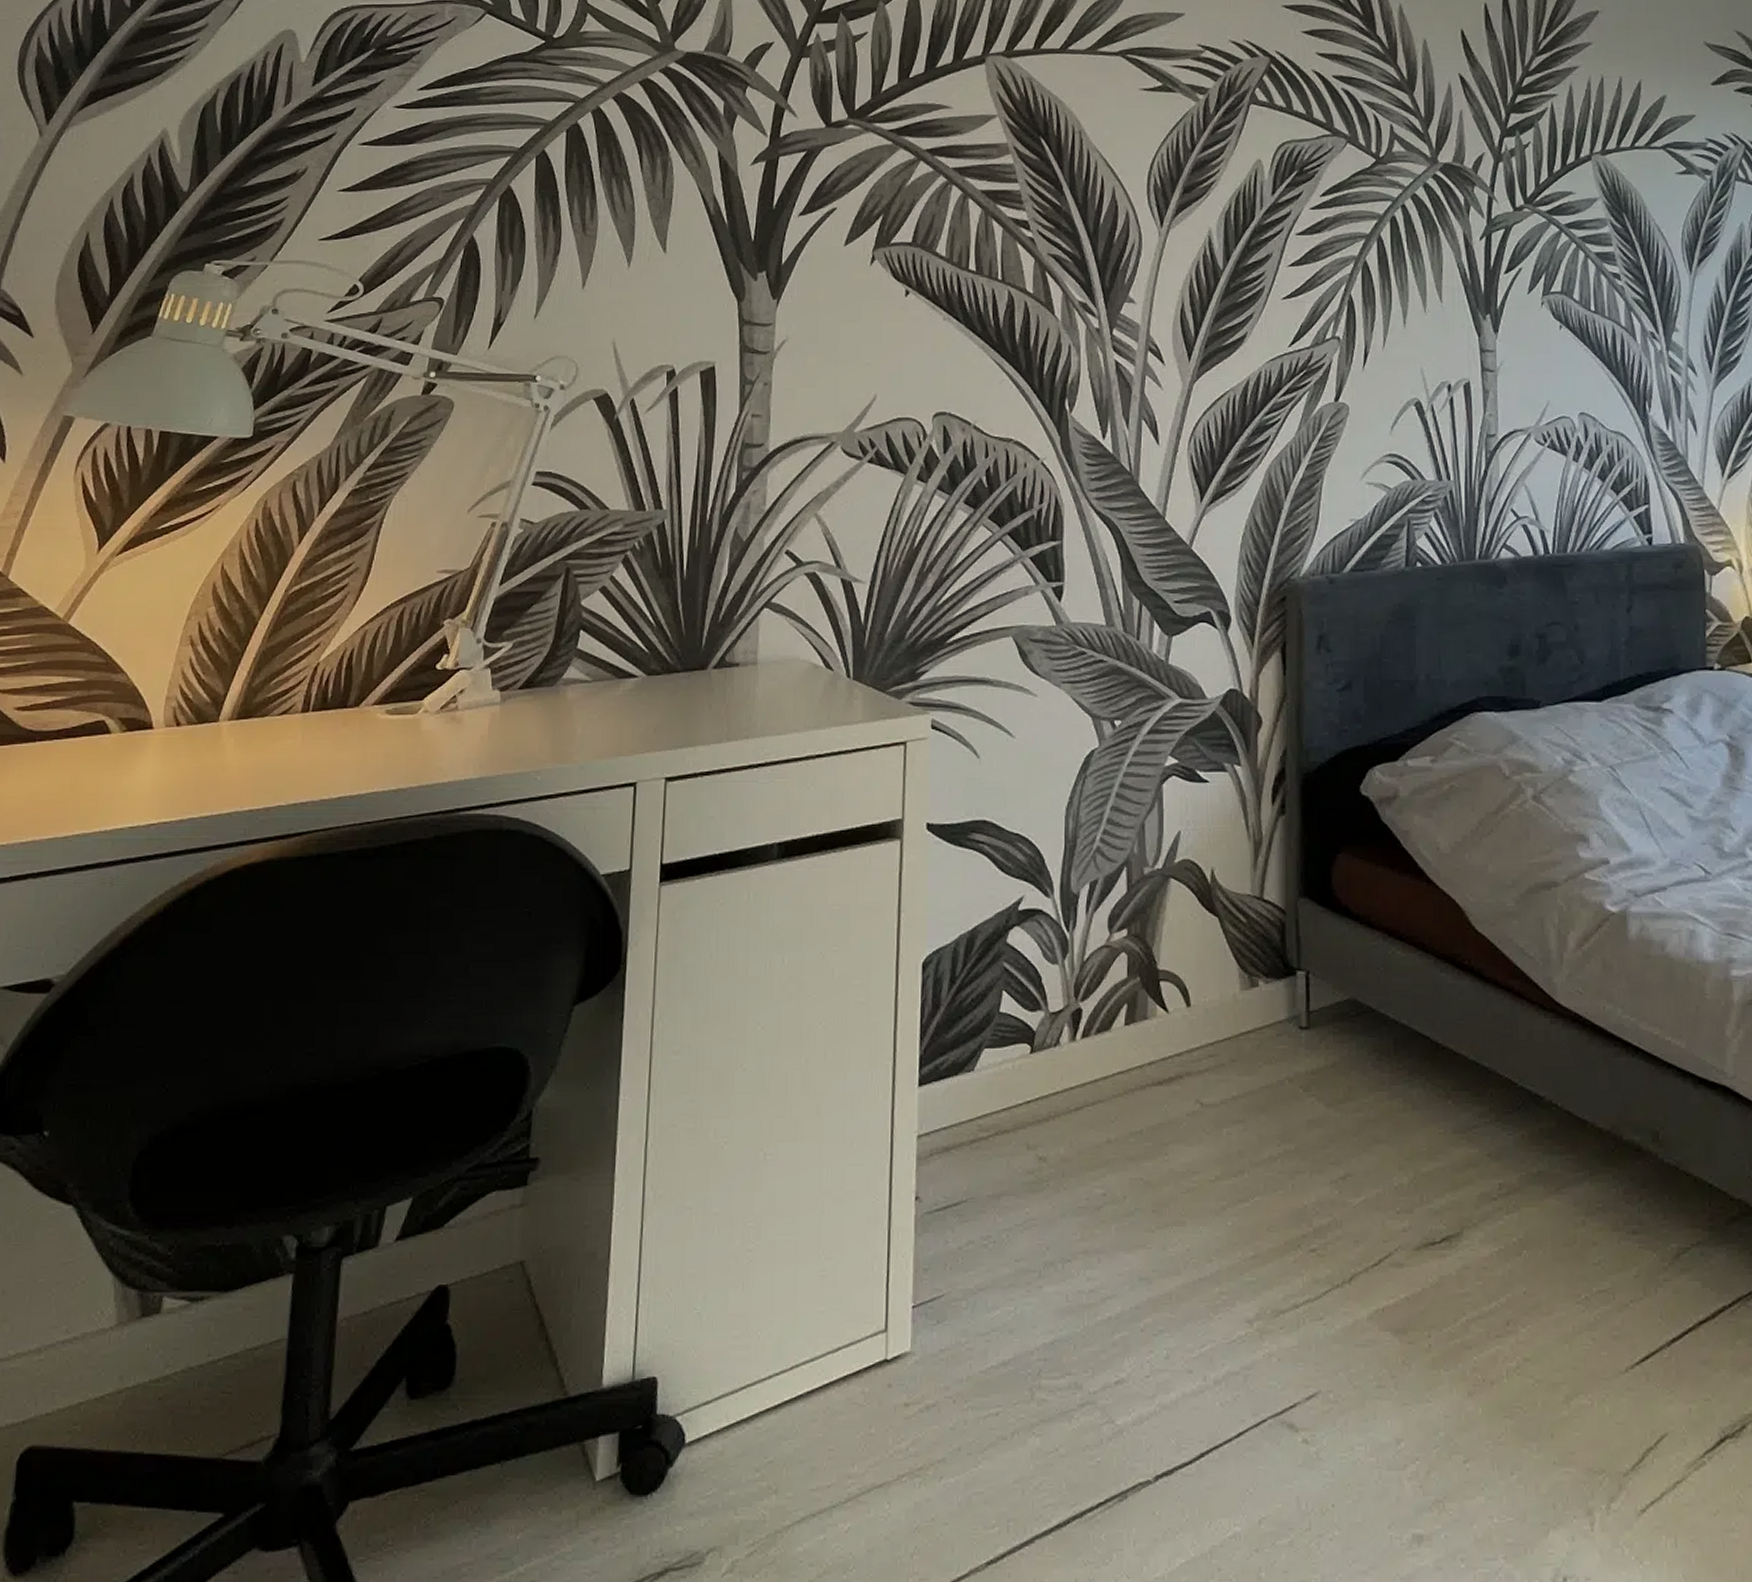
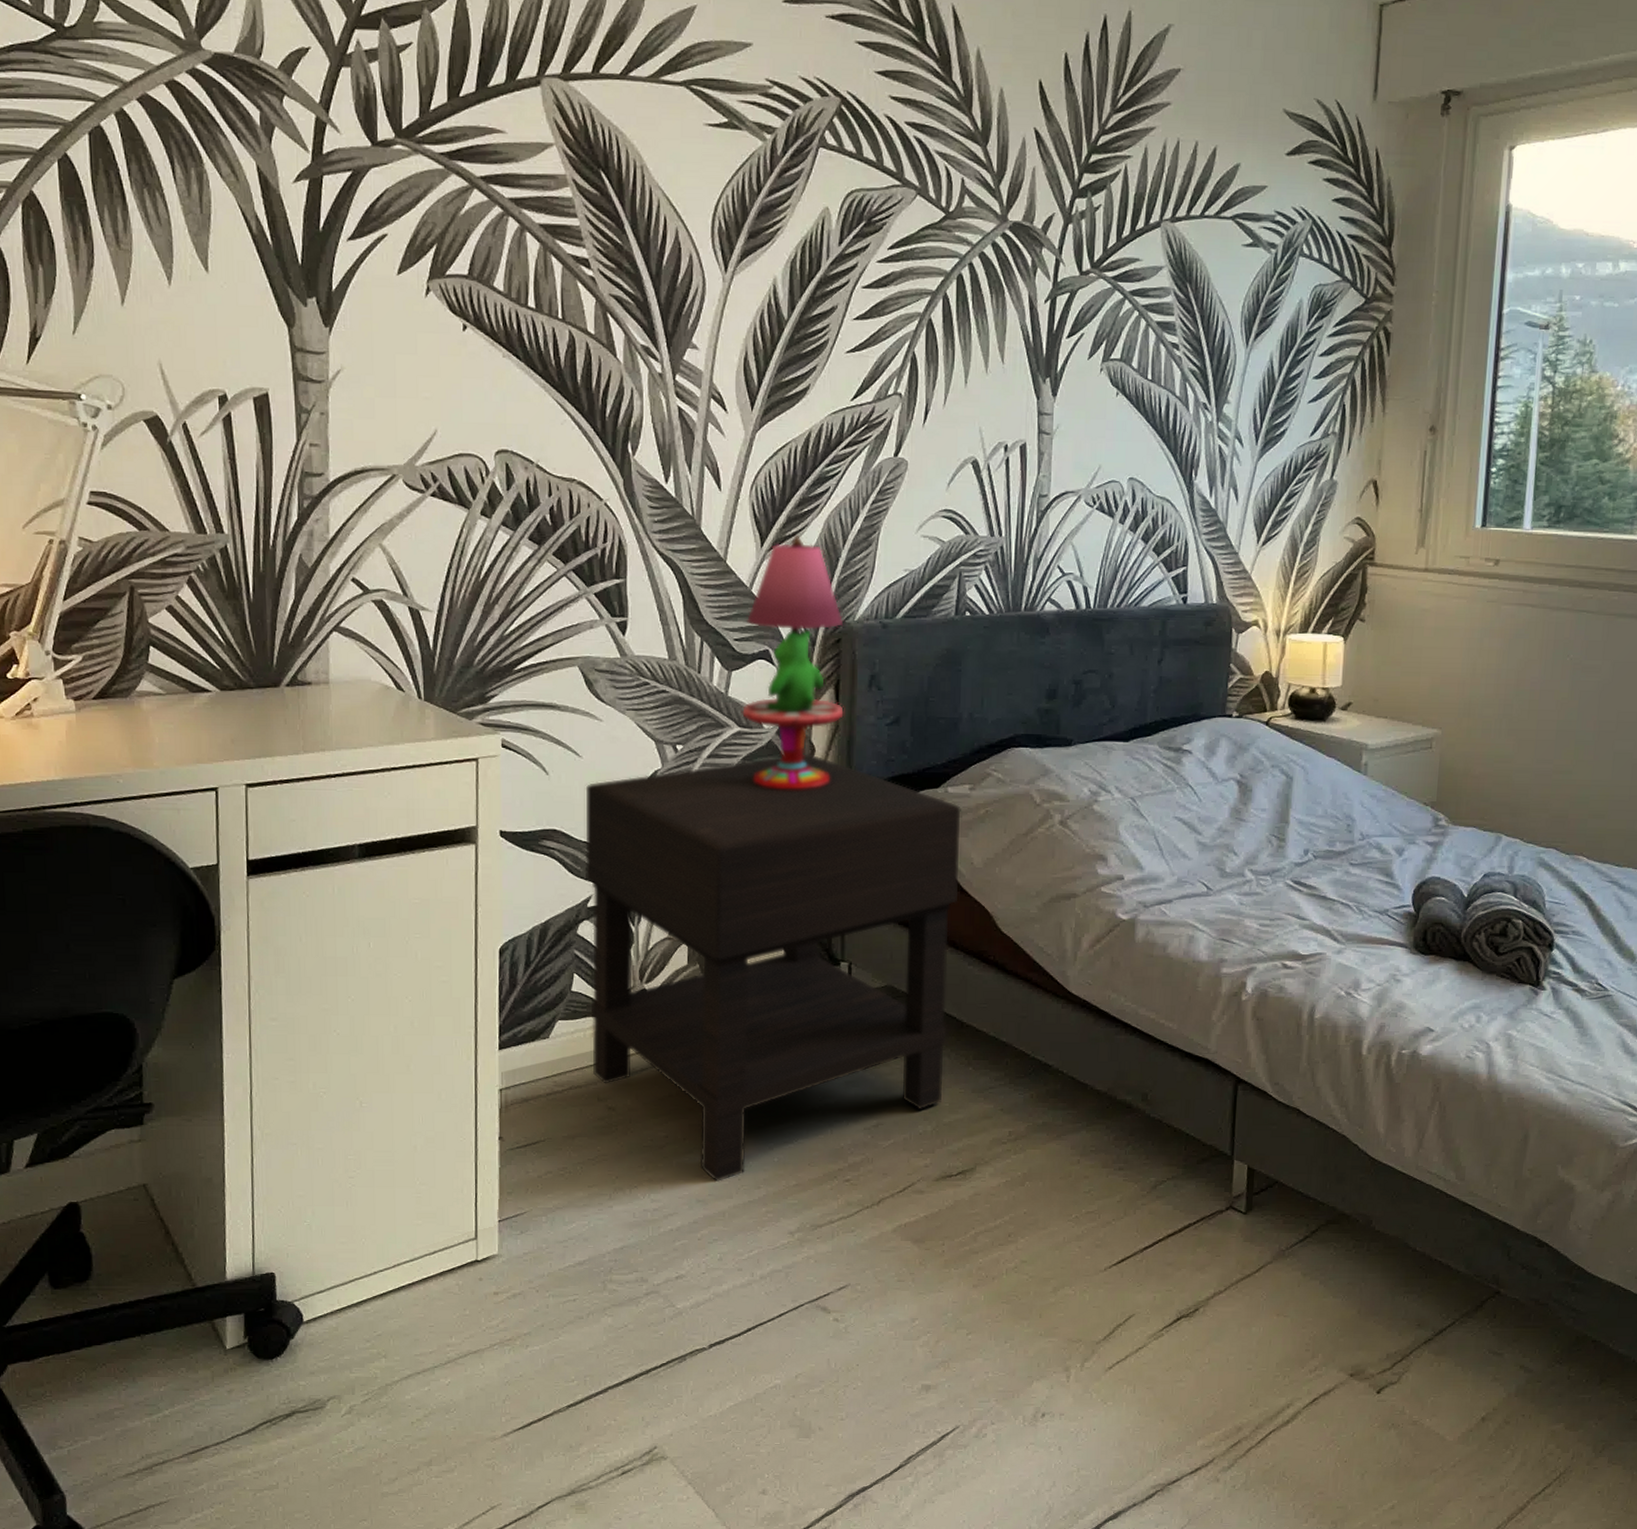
nightstand: none [1017,726,1424,1254] -> present [585,754,961,1183]
table lamp: none [1183,487,1291,769] -> present [742,534,844,791]

